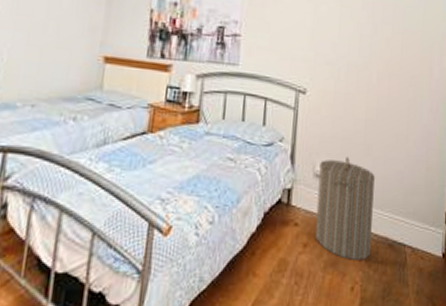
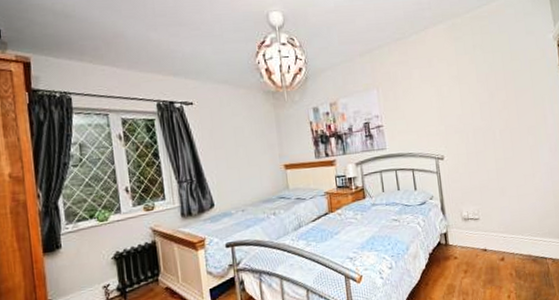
laundry hamper: present [314,156,375,260] -> none [465,200,520,277]

